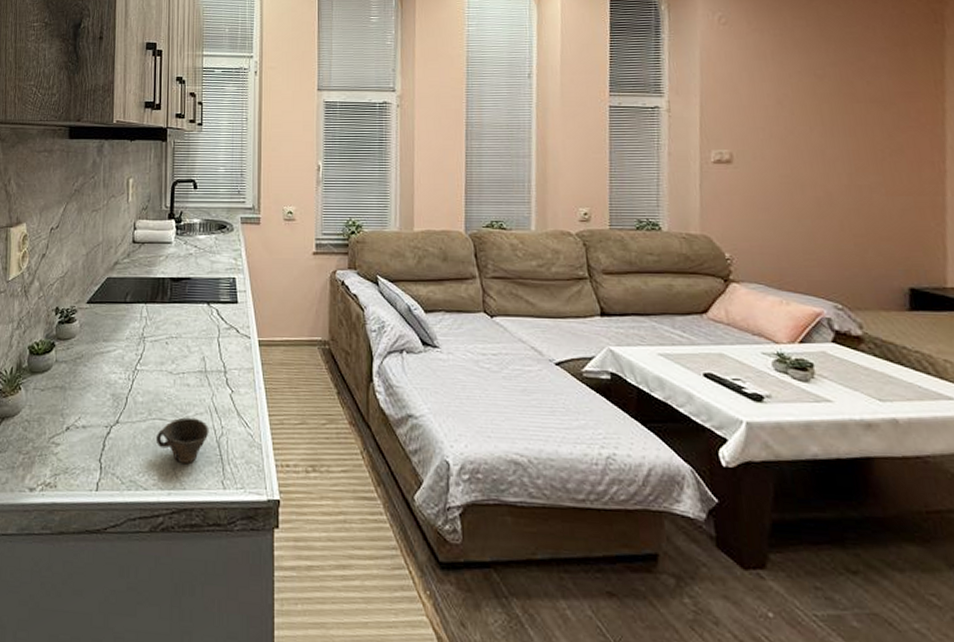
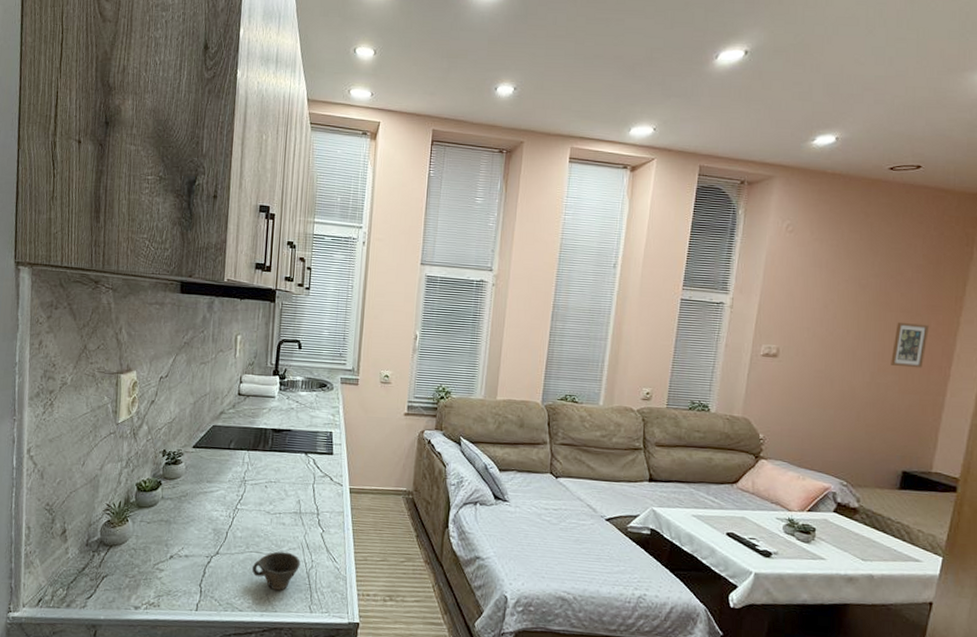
picture frame: none [868,113,911,165] -> present [891,321,929,369]

